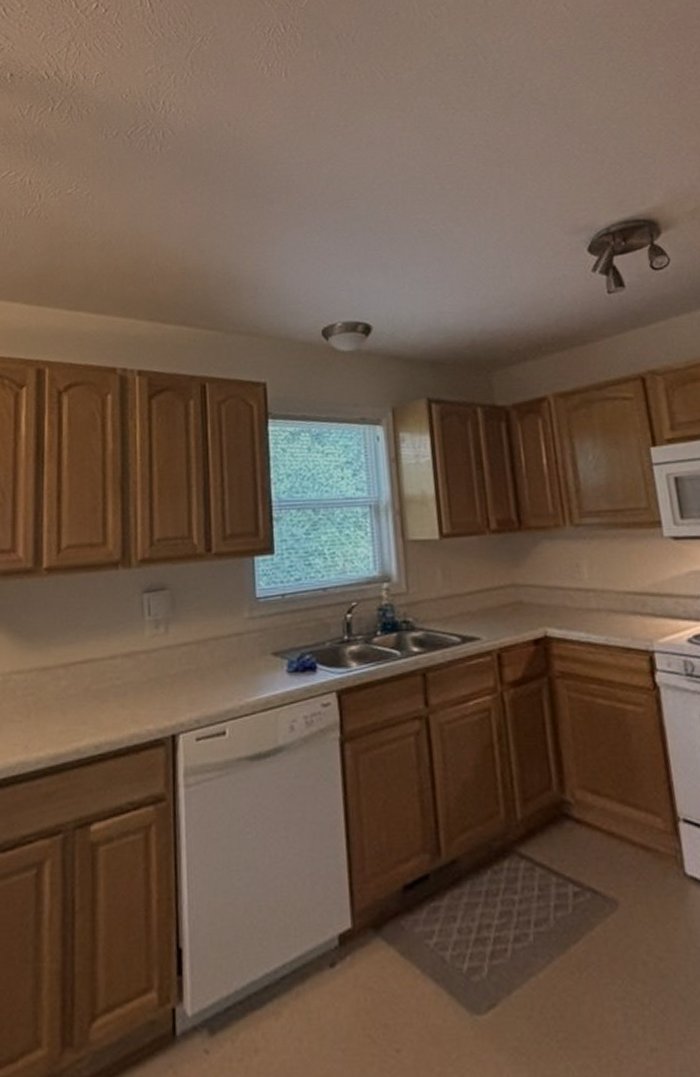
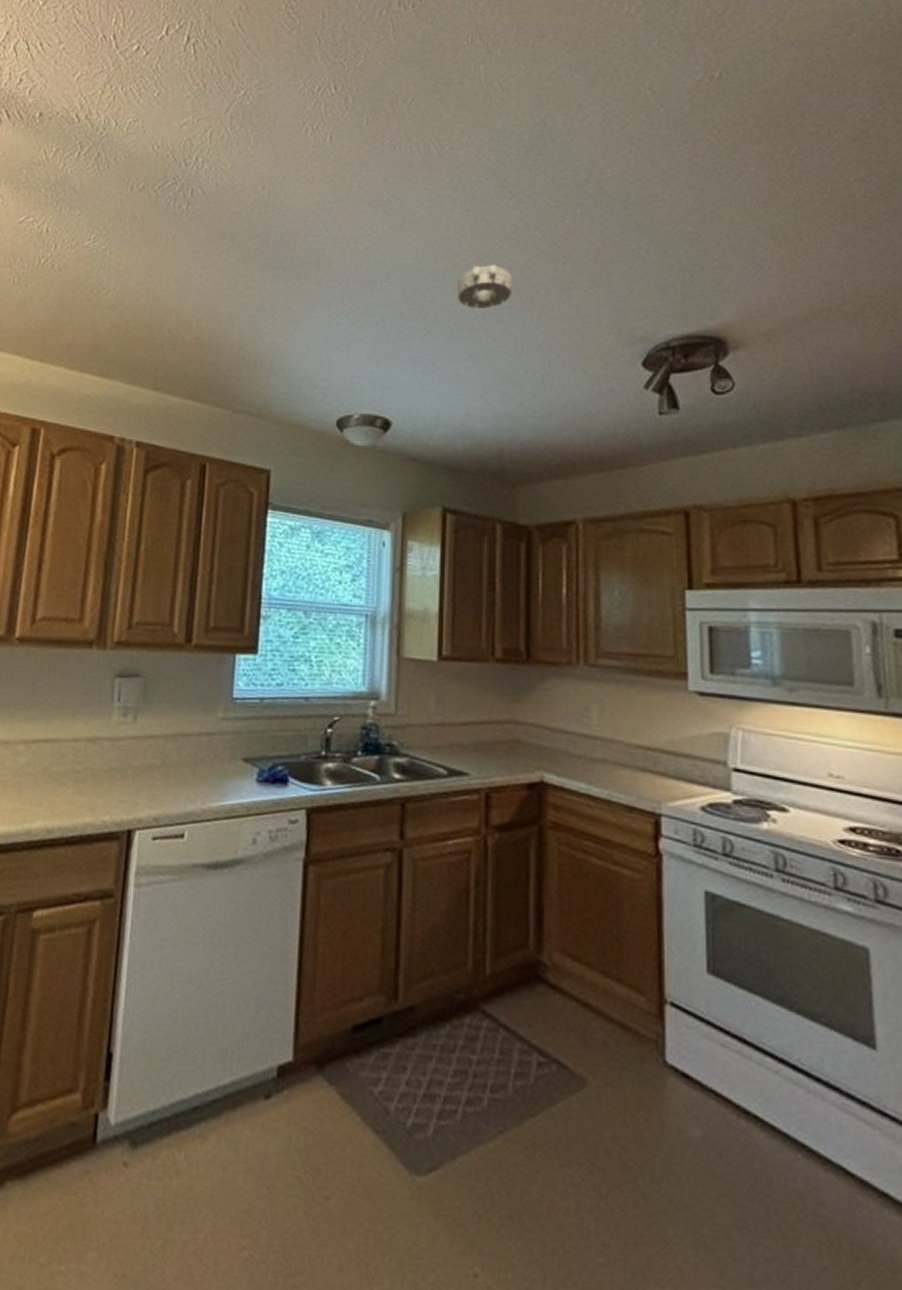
smoke detector: none [416,173,466,216] -> present [457,264,512,309]

